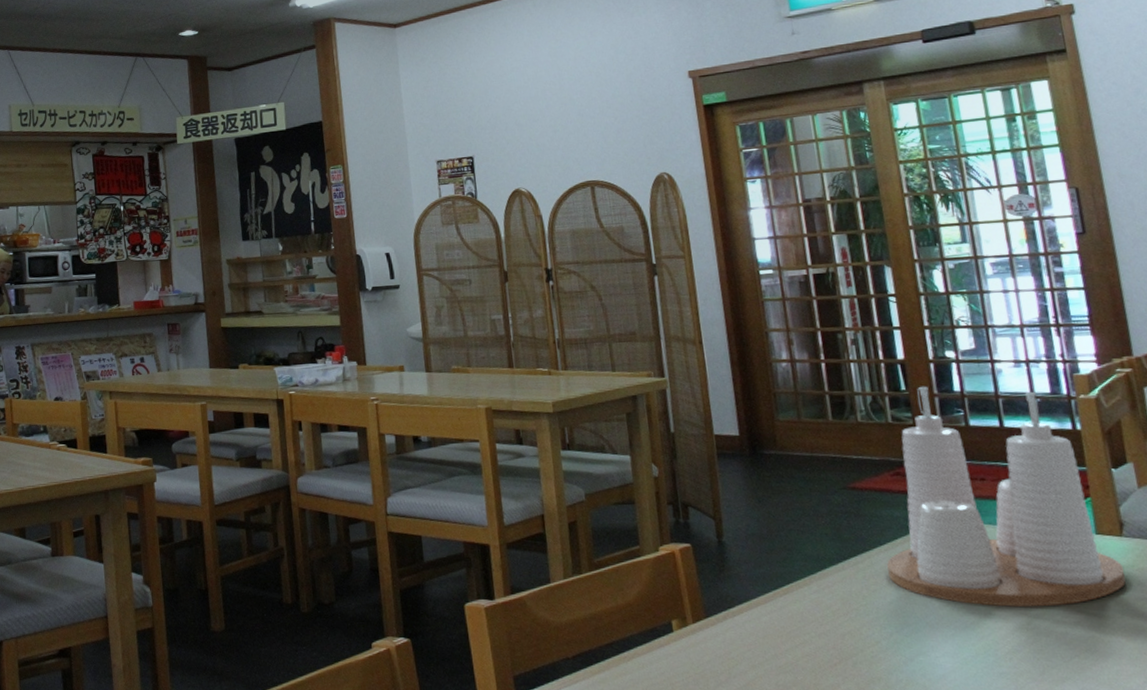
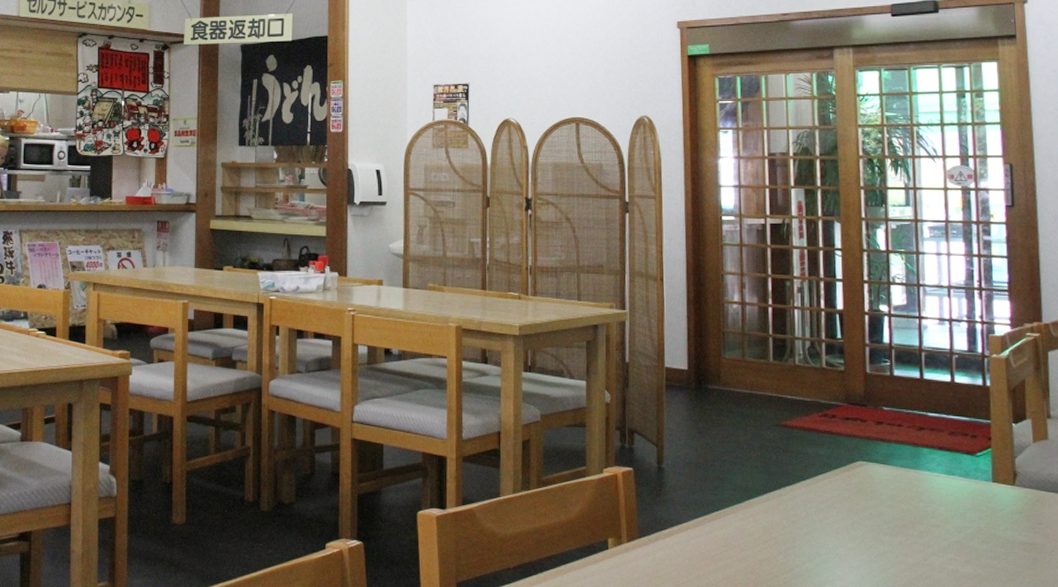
condiment set: present [887,386,1126,607] -> none [807,335,1013,545]

